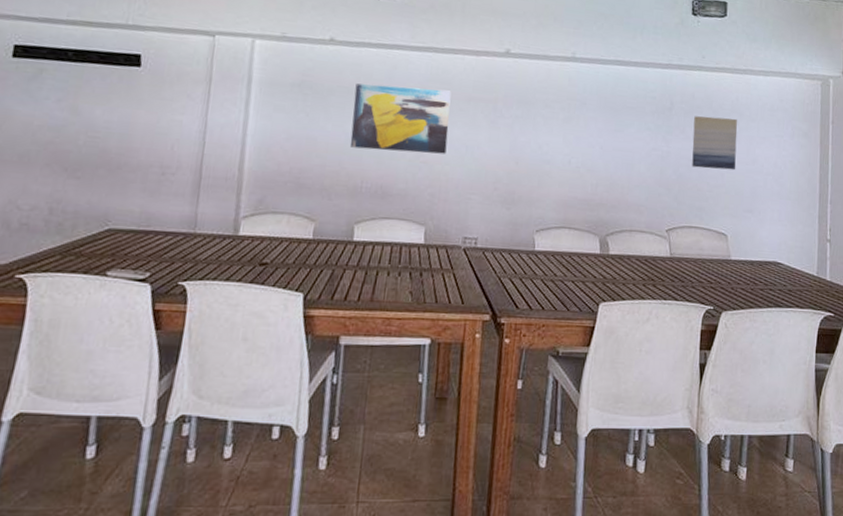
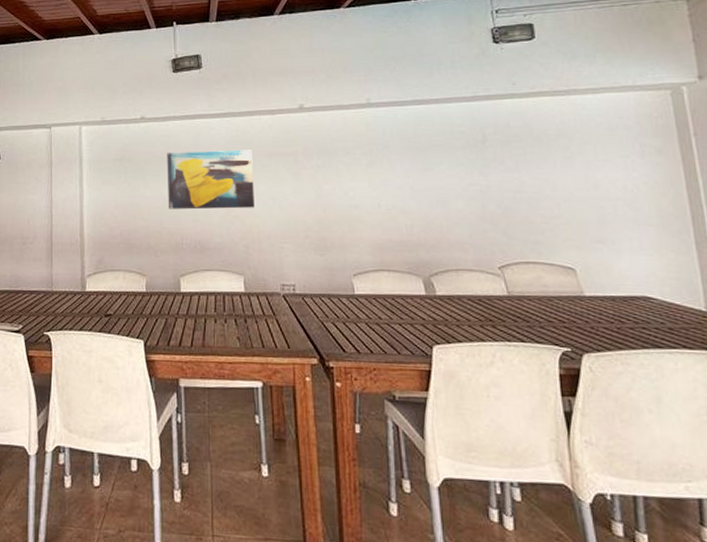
wall art: present [692,116,738,171] -> none [513,143,574,200]

